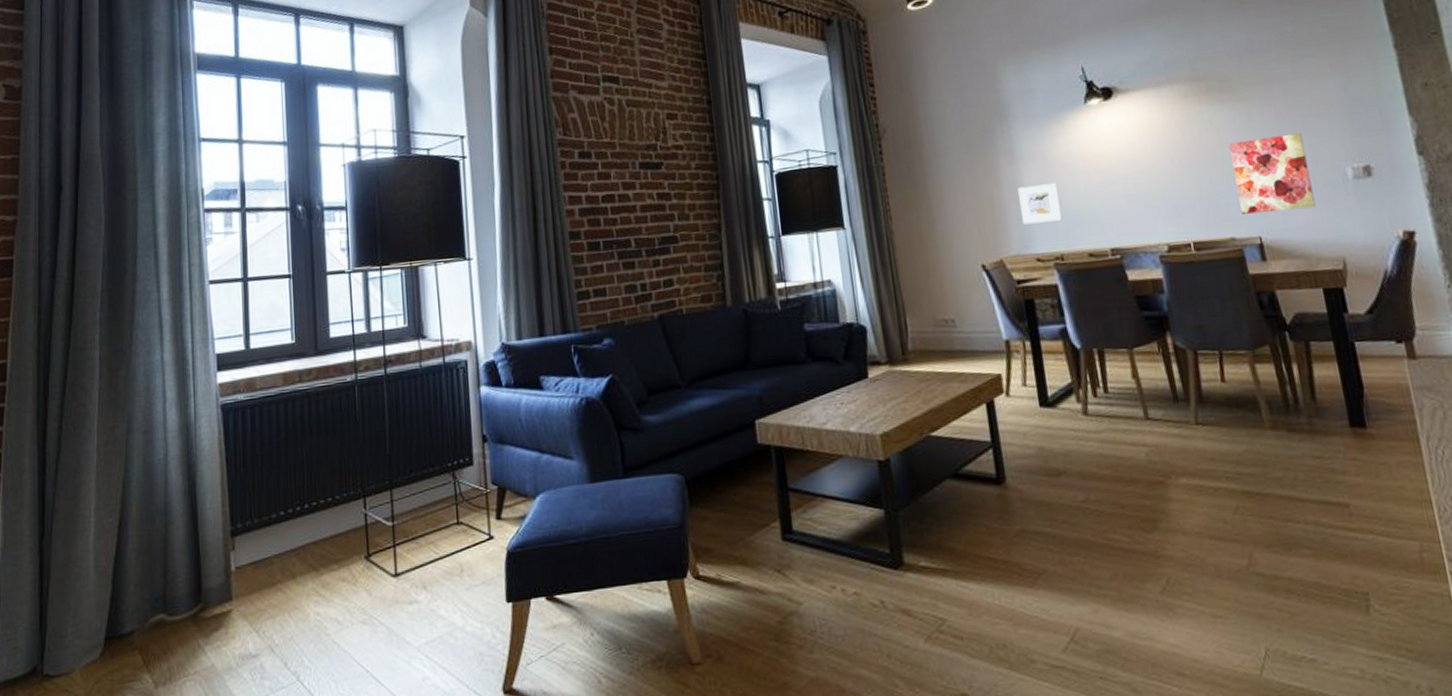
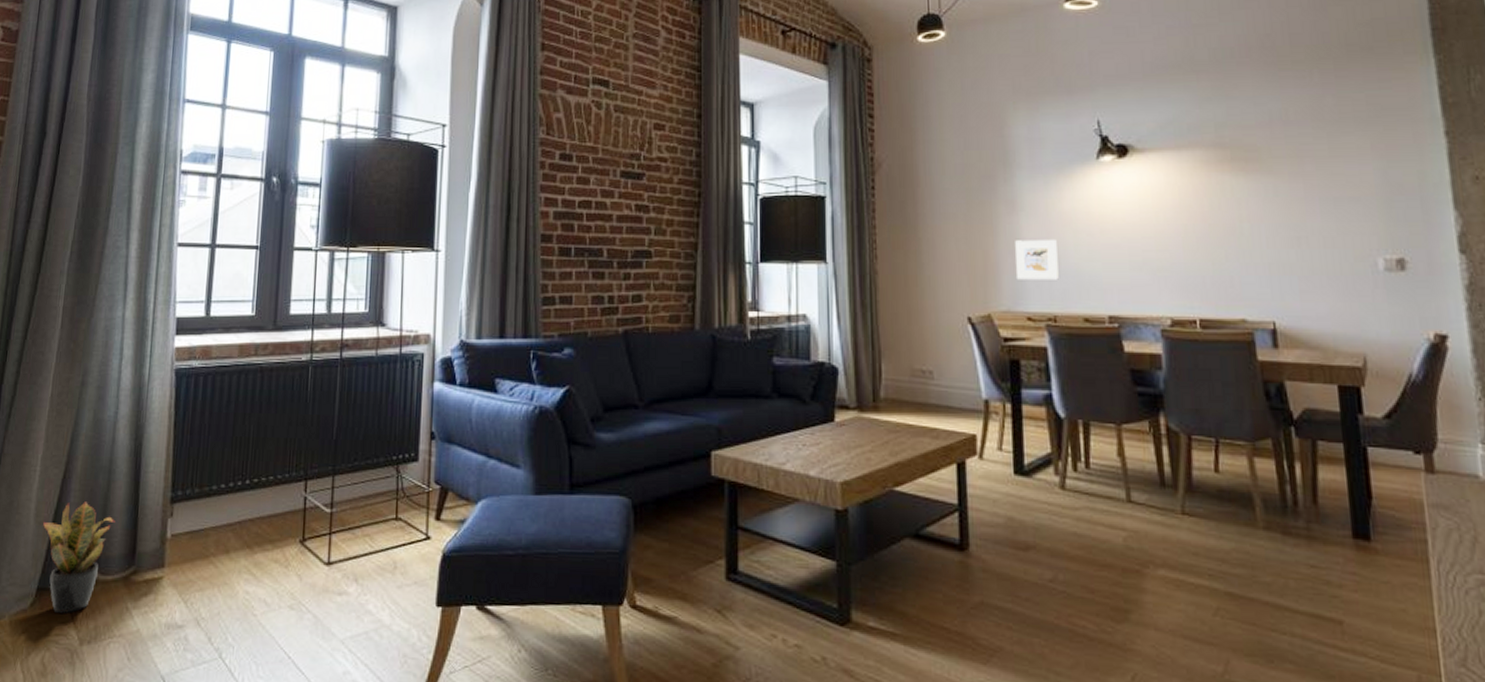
potted plant: none [104,546,177,659] -> present [43,502,115,613]
wall art: present [1229,132,1316,214] -> none [1250,215,1339,297]

